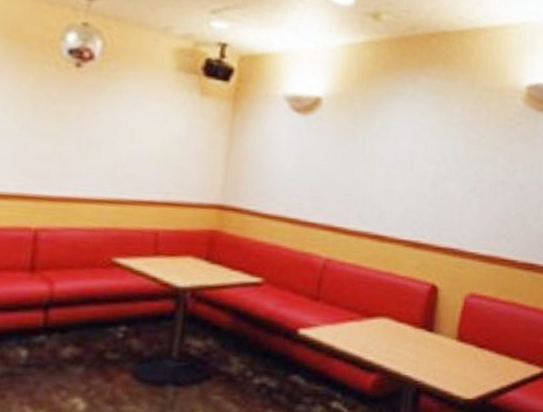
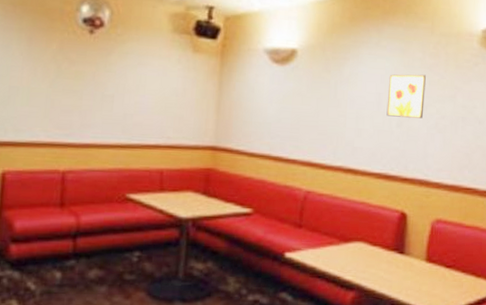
wall art: none [419,130,464,181] -> present [386,74,426,119]

